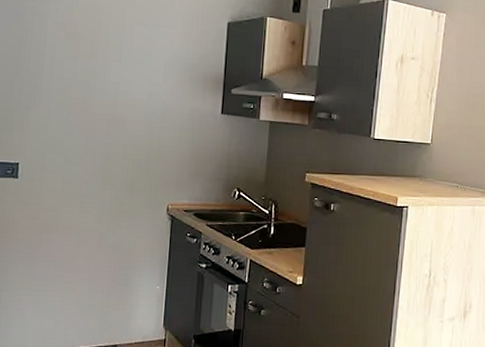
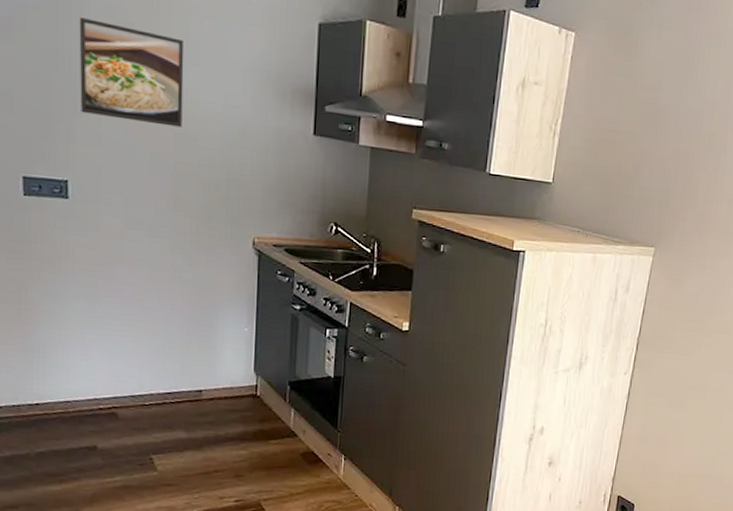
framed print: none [34,32,119,114] -> present [79,17,184,128]

